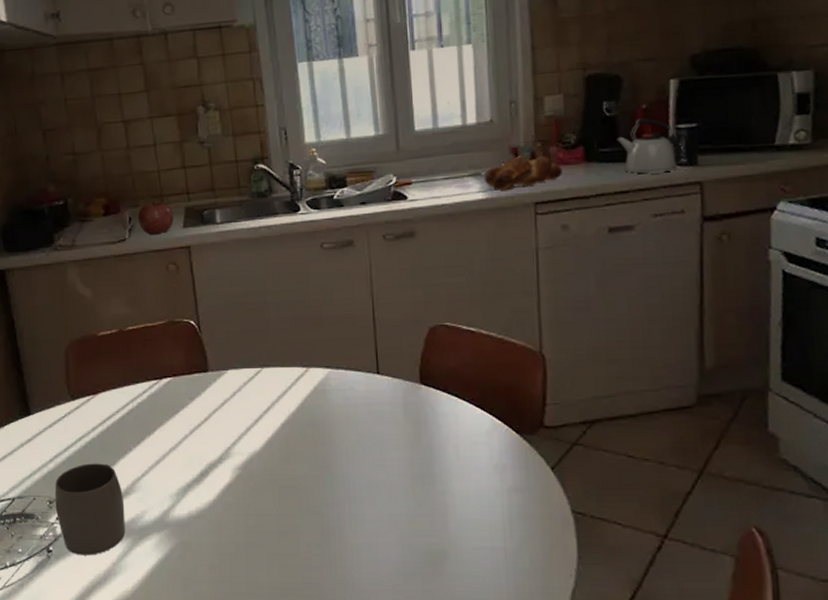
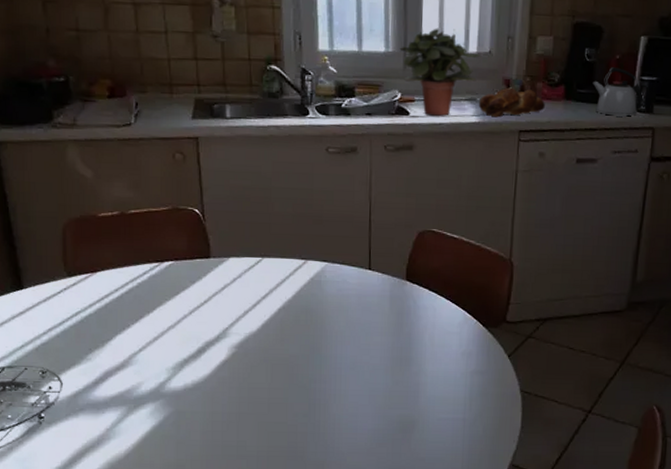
mug: present [54,463,126,556] -> none [48,337,121,422]
fruit: present [137,199,174,235] -> none [144,87,182,123]
potted plant: none [390,103,482,197] -> present [399,28,482,116]

